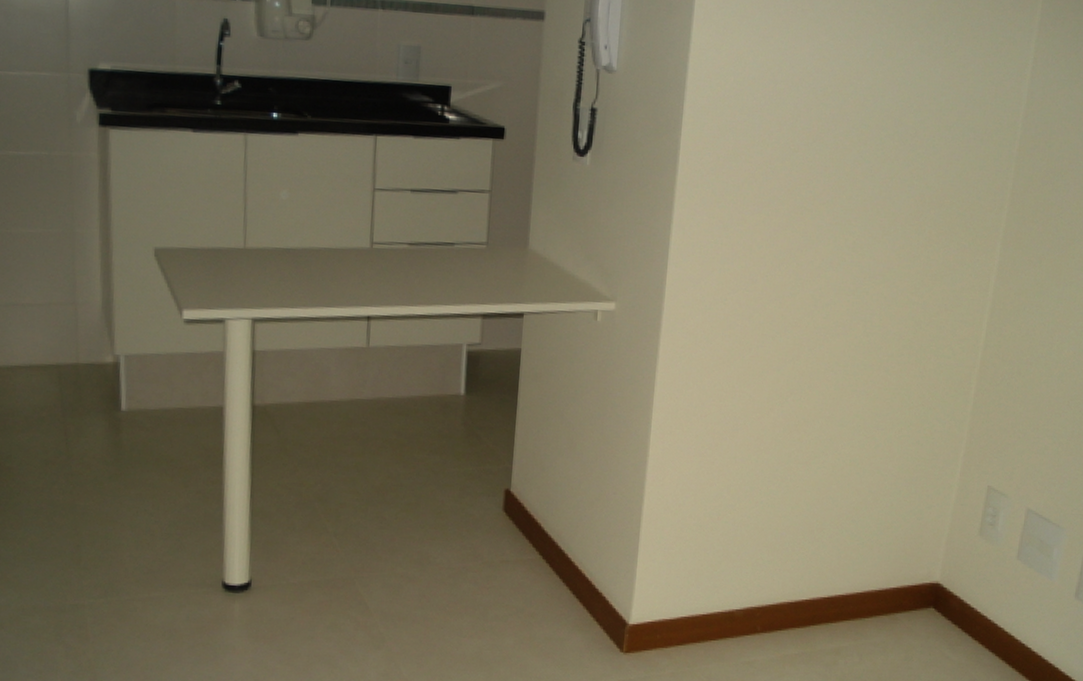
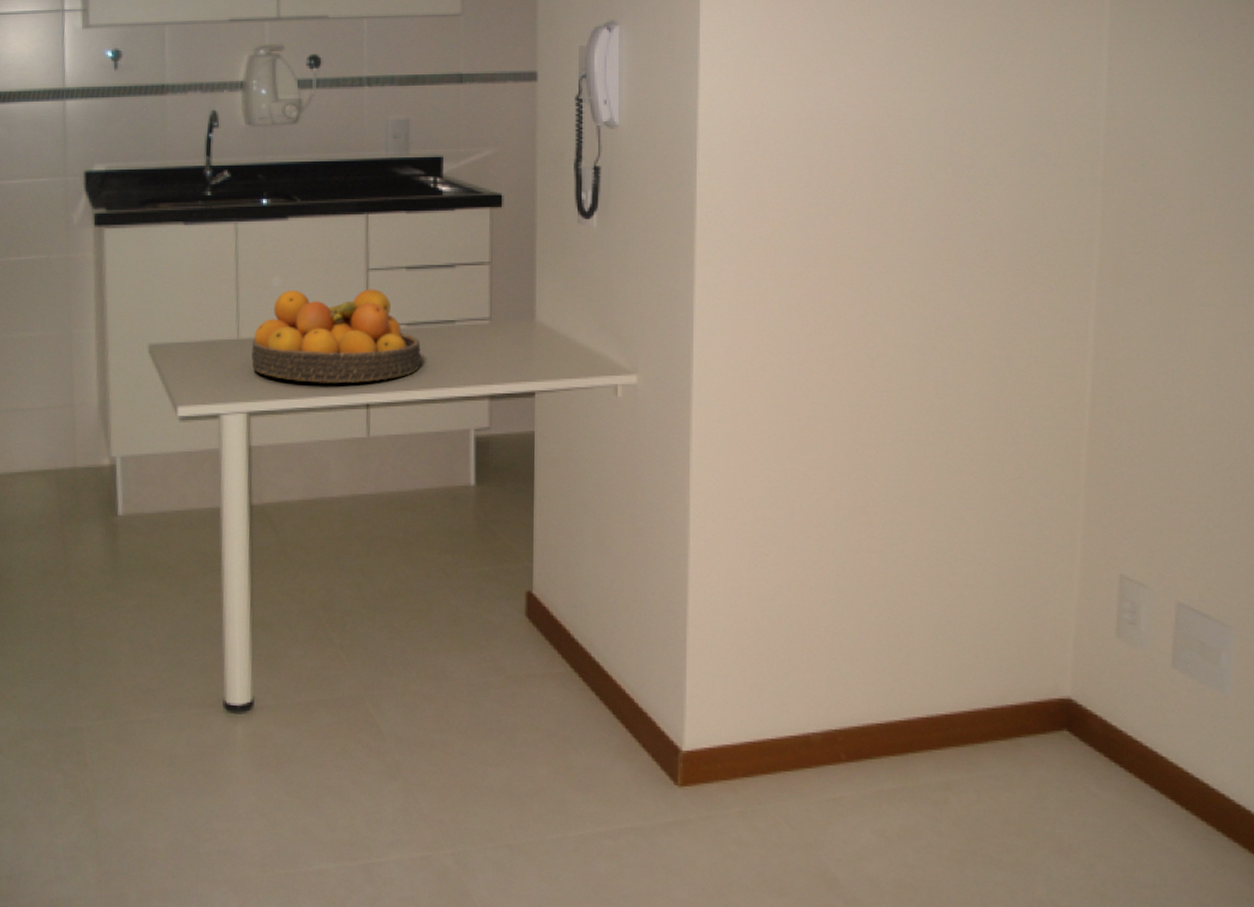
fruit bowl: none [257,204,421,296] -> present [251,289,421,384]

